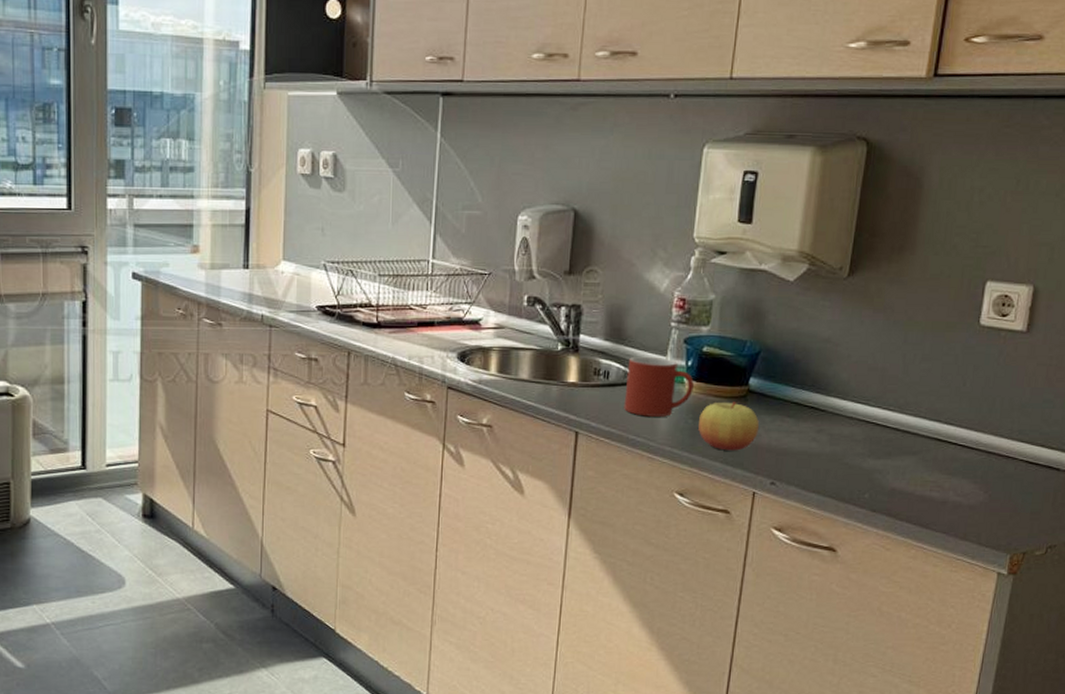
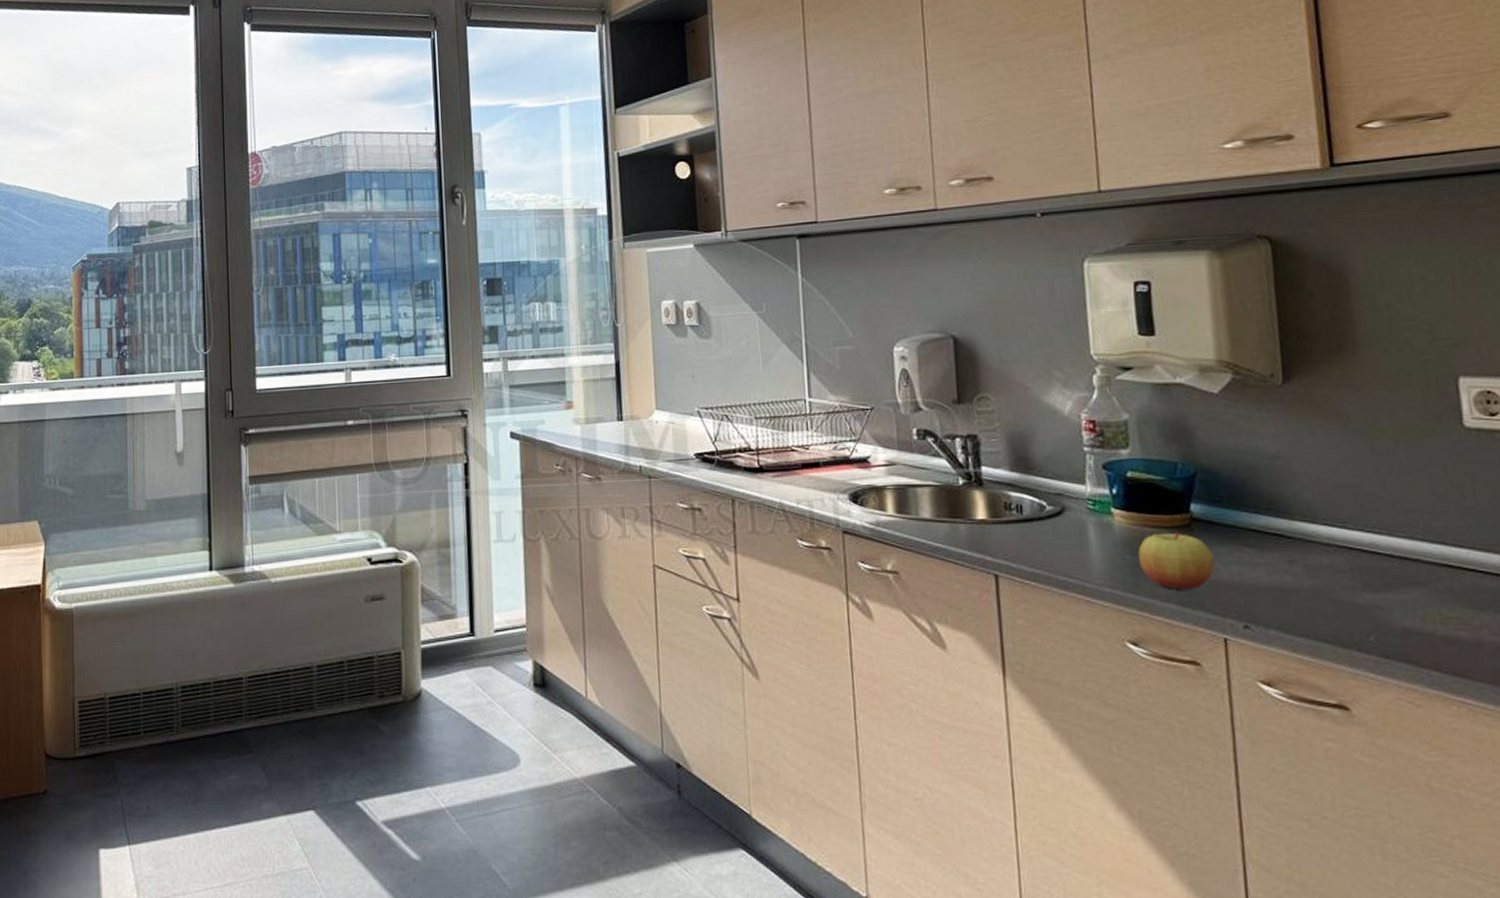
mug: present [624,356,694,417] -> none [1042,485,1125,554]

